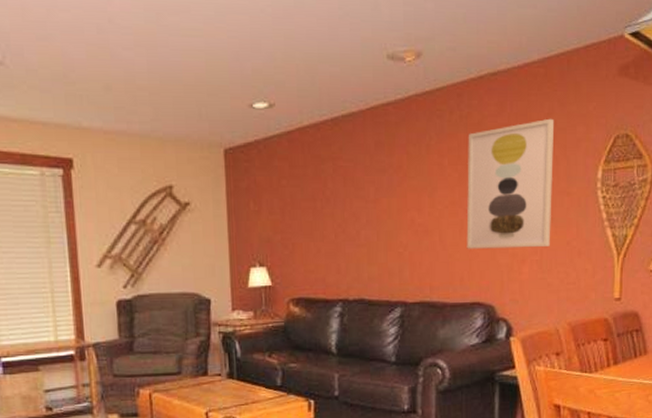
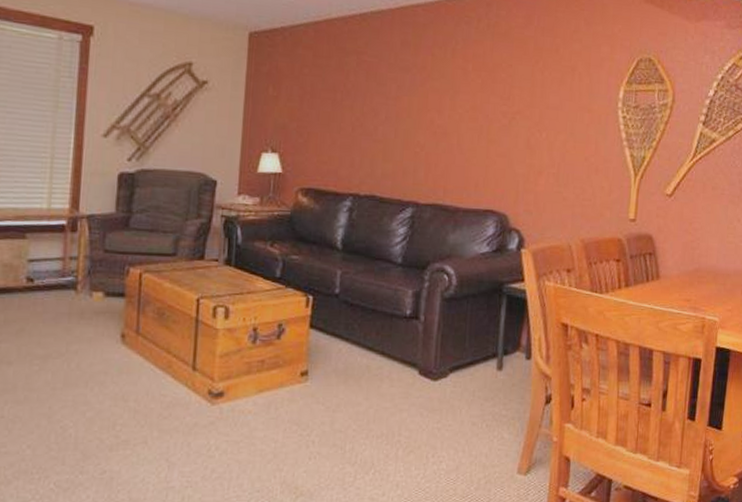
wall art: present [466,118,555,249] -> none [484,35,580,161]

